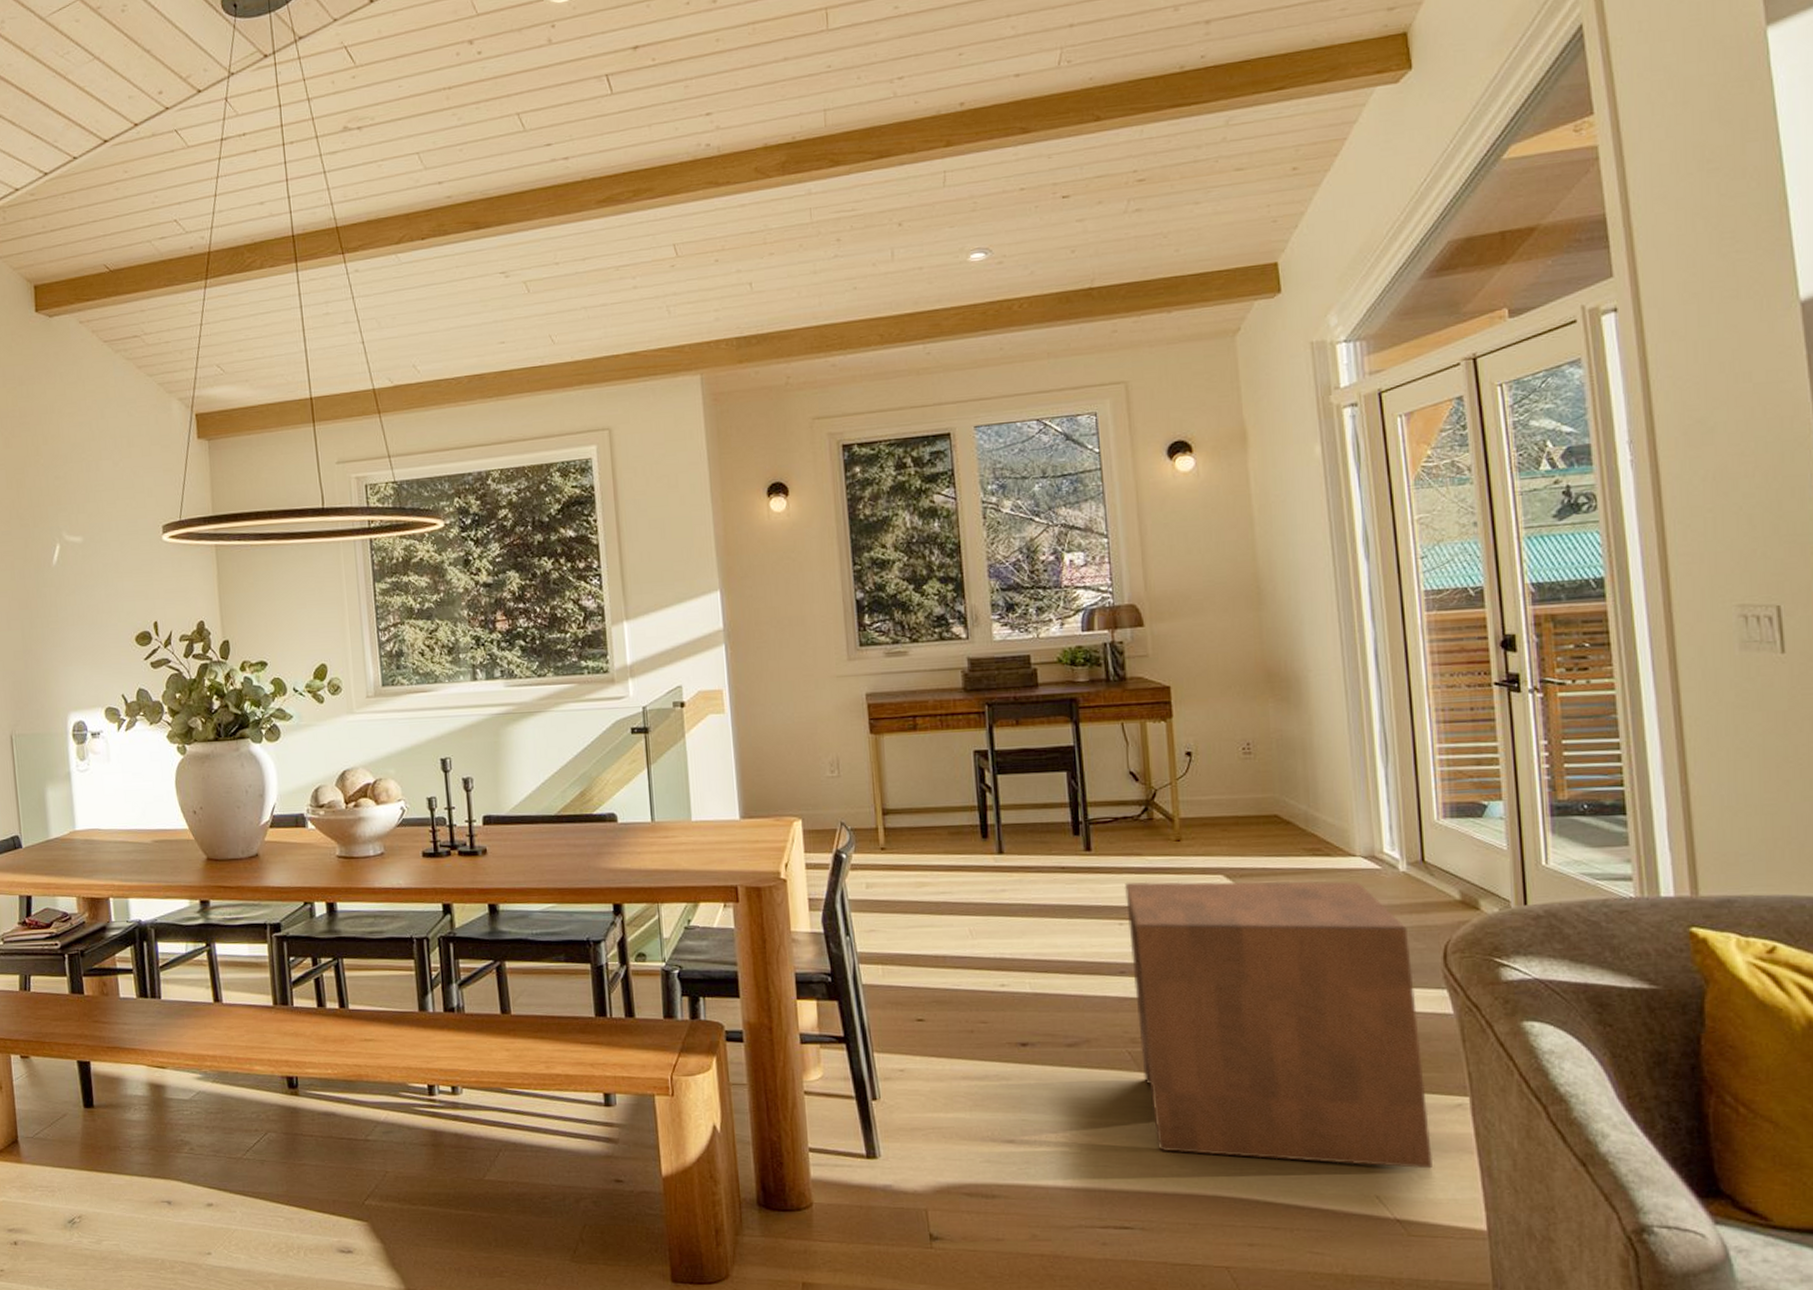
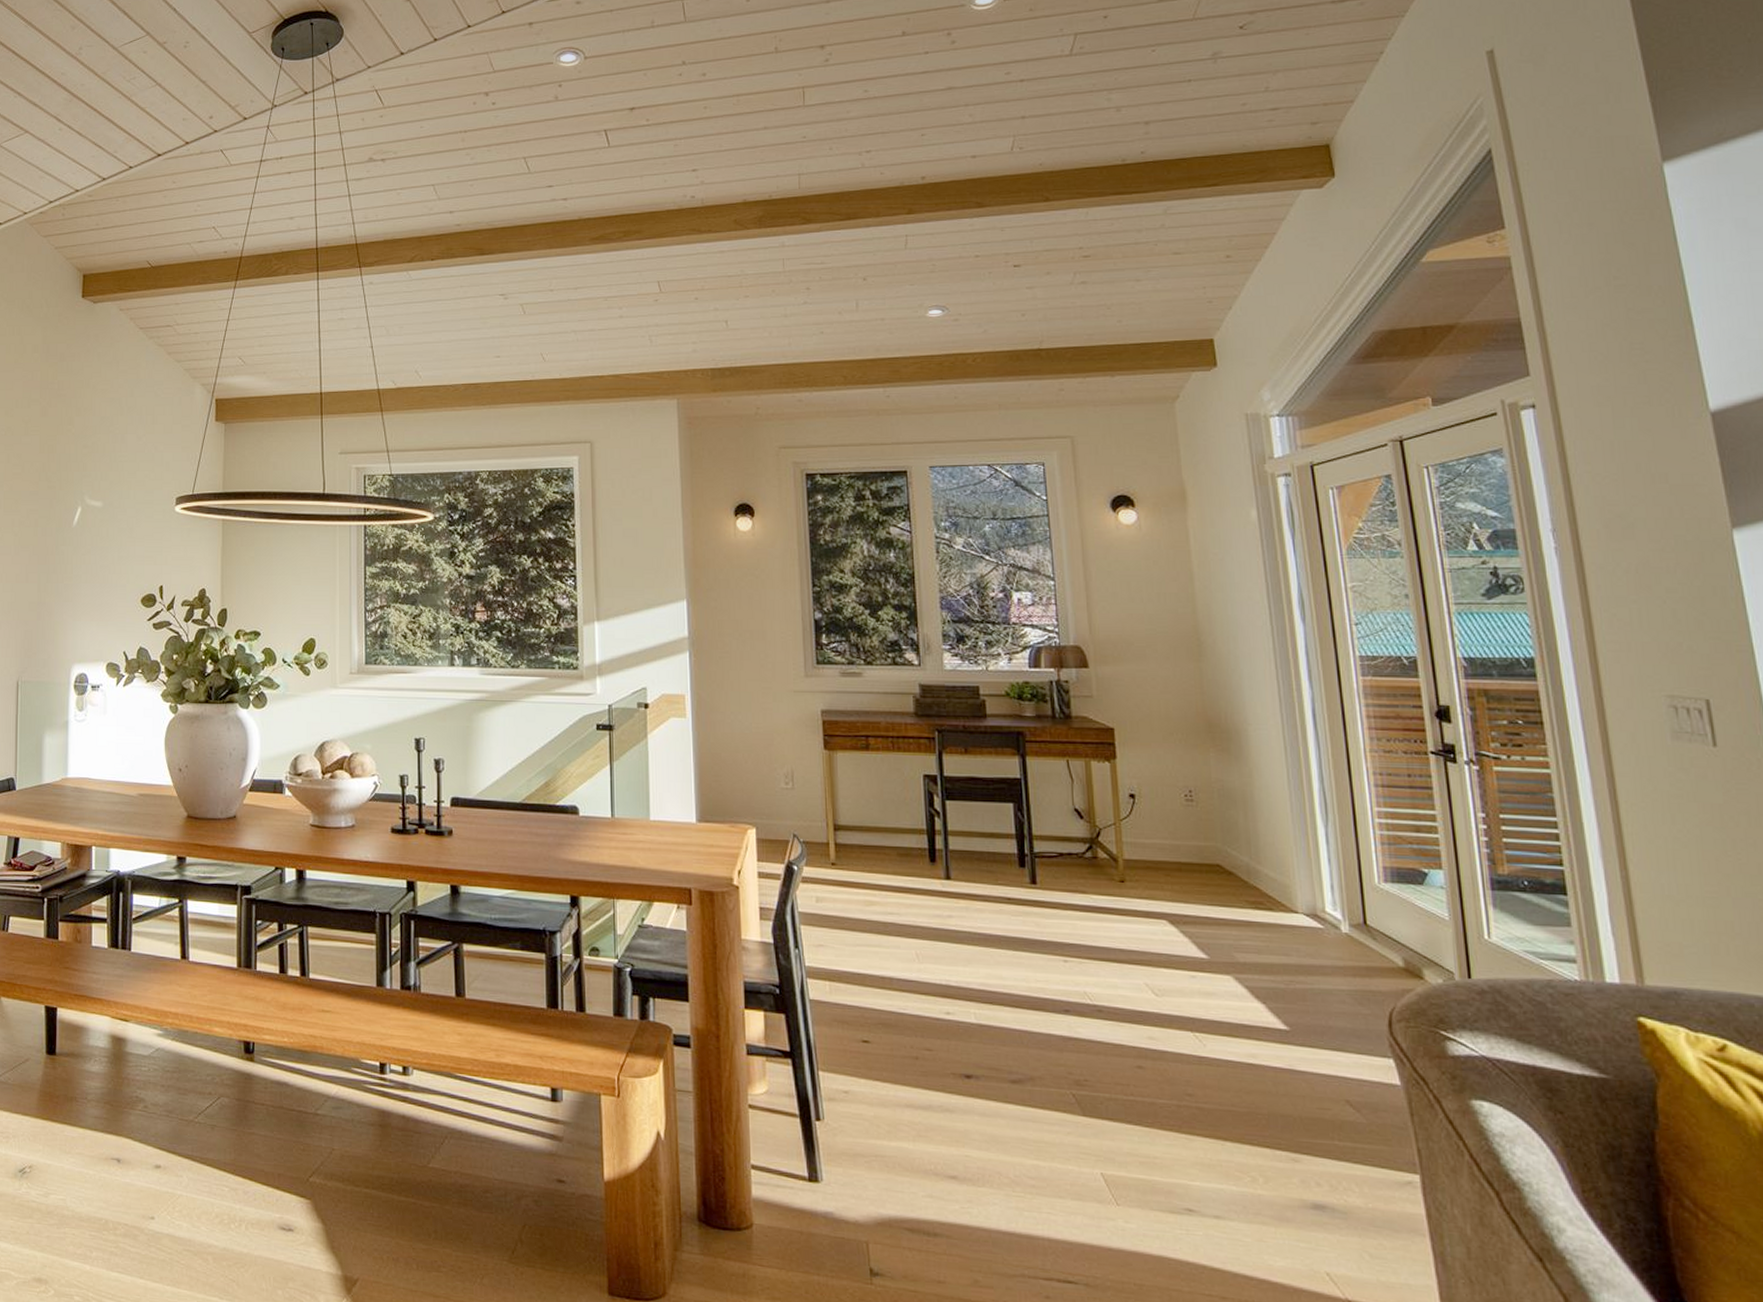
side table: present [1124,881,1434,1169] -> none [1068,919,1385,1249]

